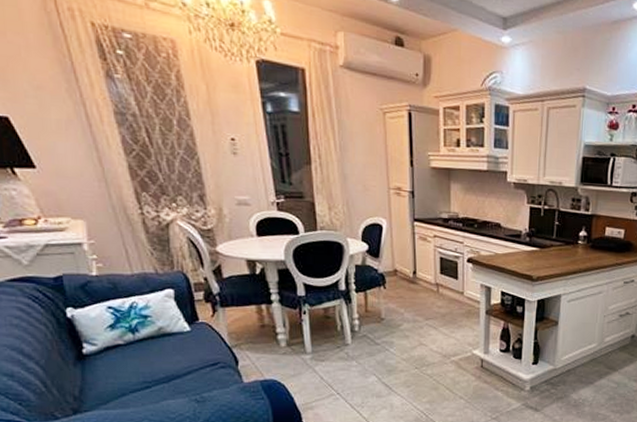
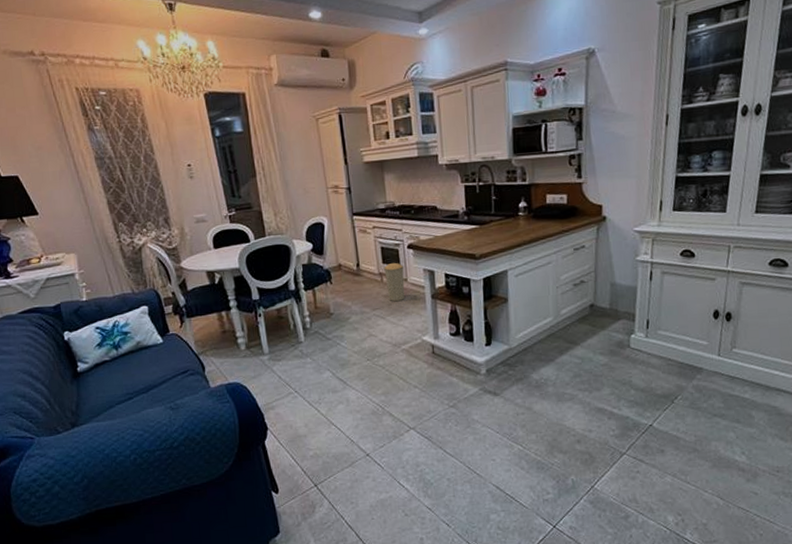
trash can: none [440,275,462,314] -> present [383,263,405,302]

